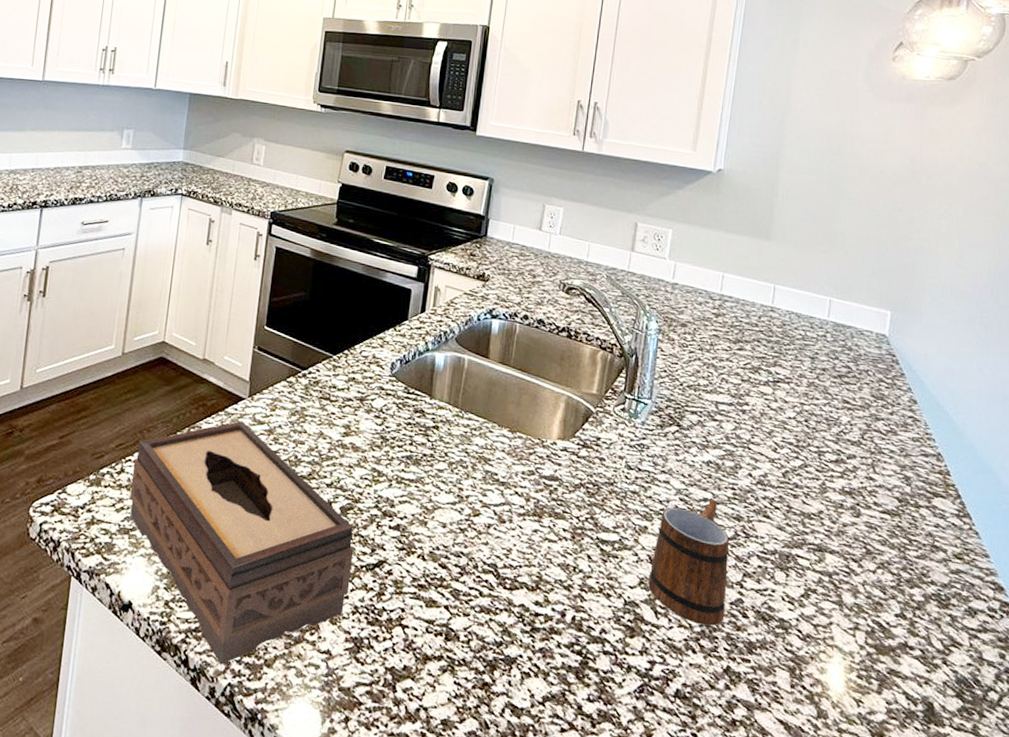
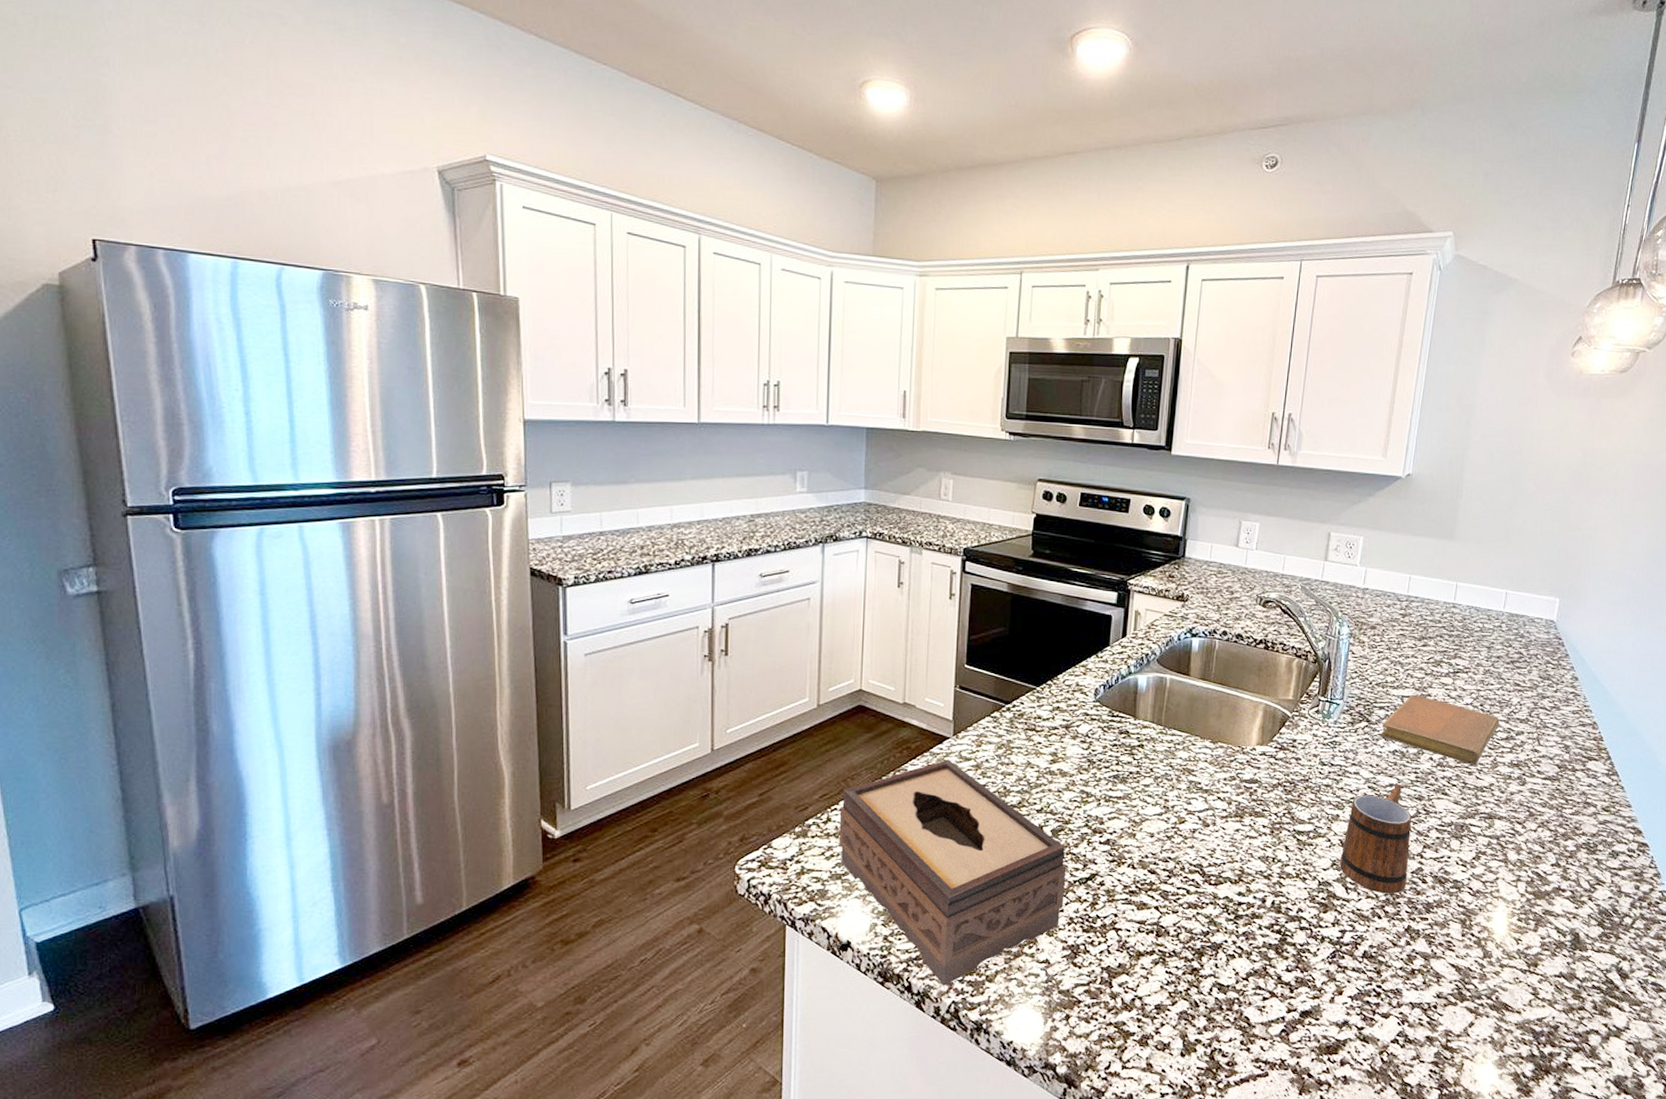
notebook: none [693,401,828,489] -> present [1380,694,1500,766]

